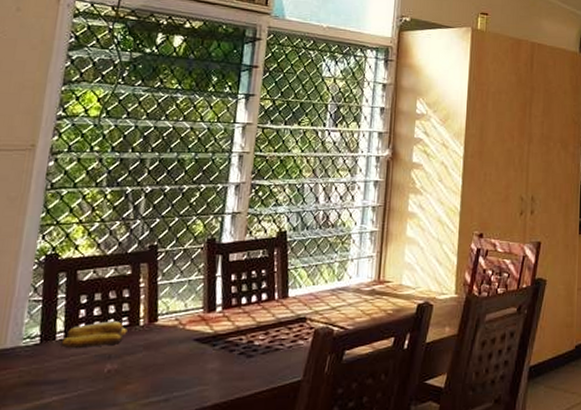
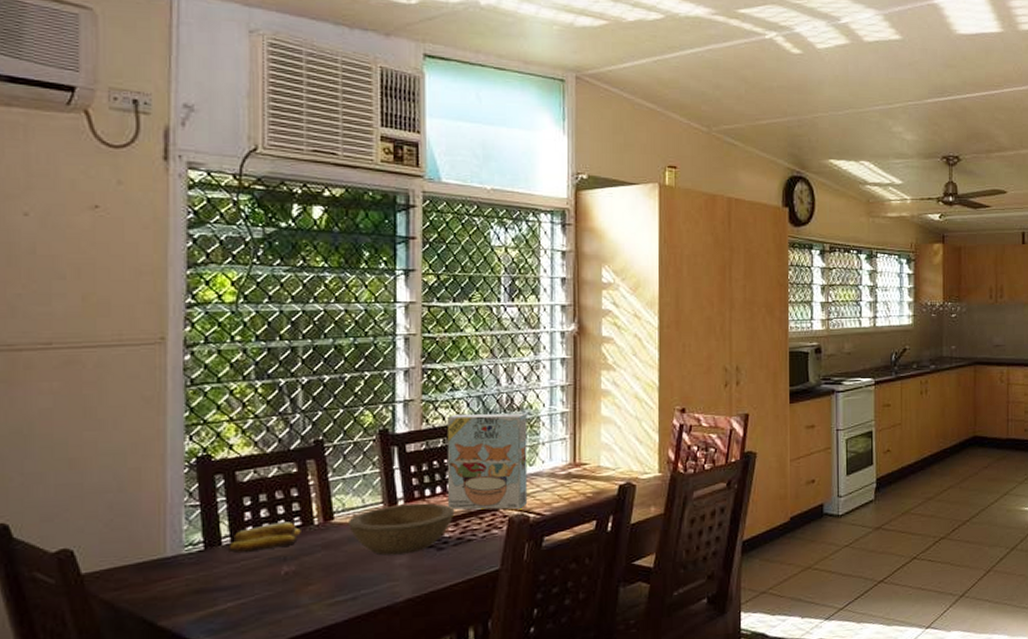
bowl: none [170,311,267,359] -> present [349,503,455,556]
cereal box: none [260,228,340,321] -> present [446,413,528,510]

